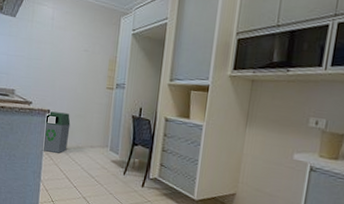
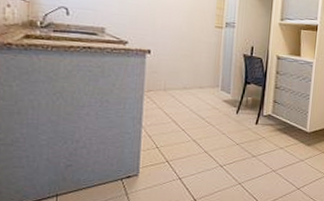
trash bin: present [42,111,71,153] -> none [142,51,176,96]

